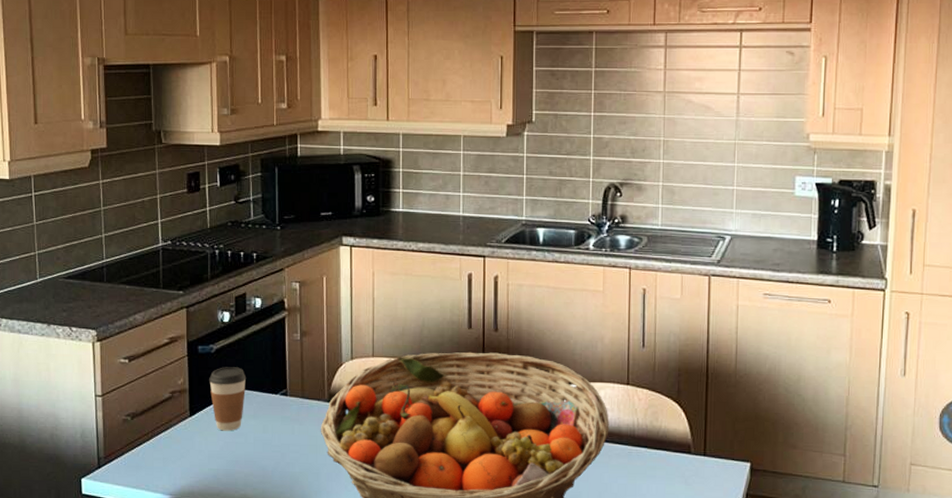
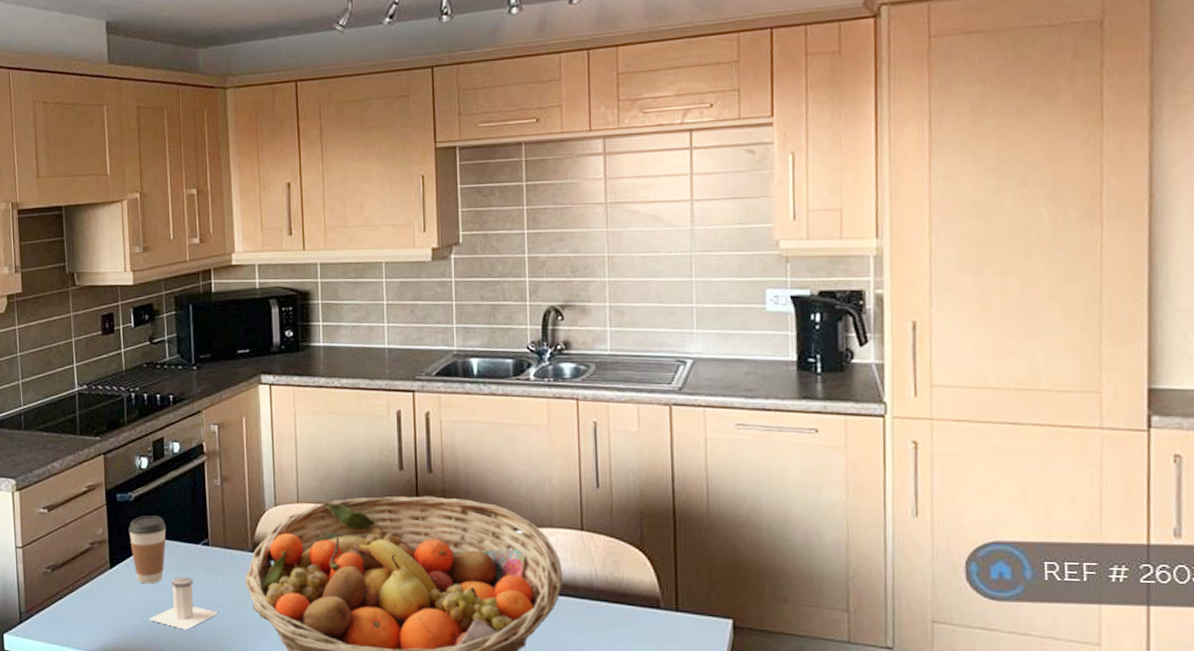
salt shaker: none [226,424,294,474] -> present [148,577,219,630]

